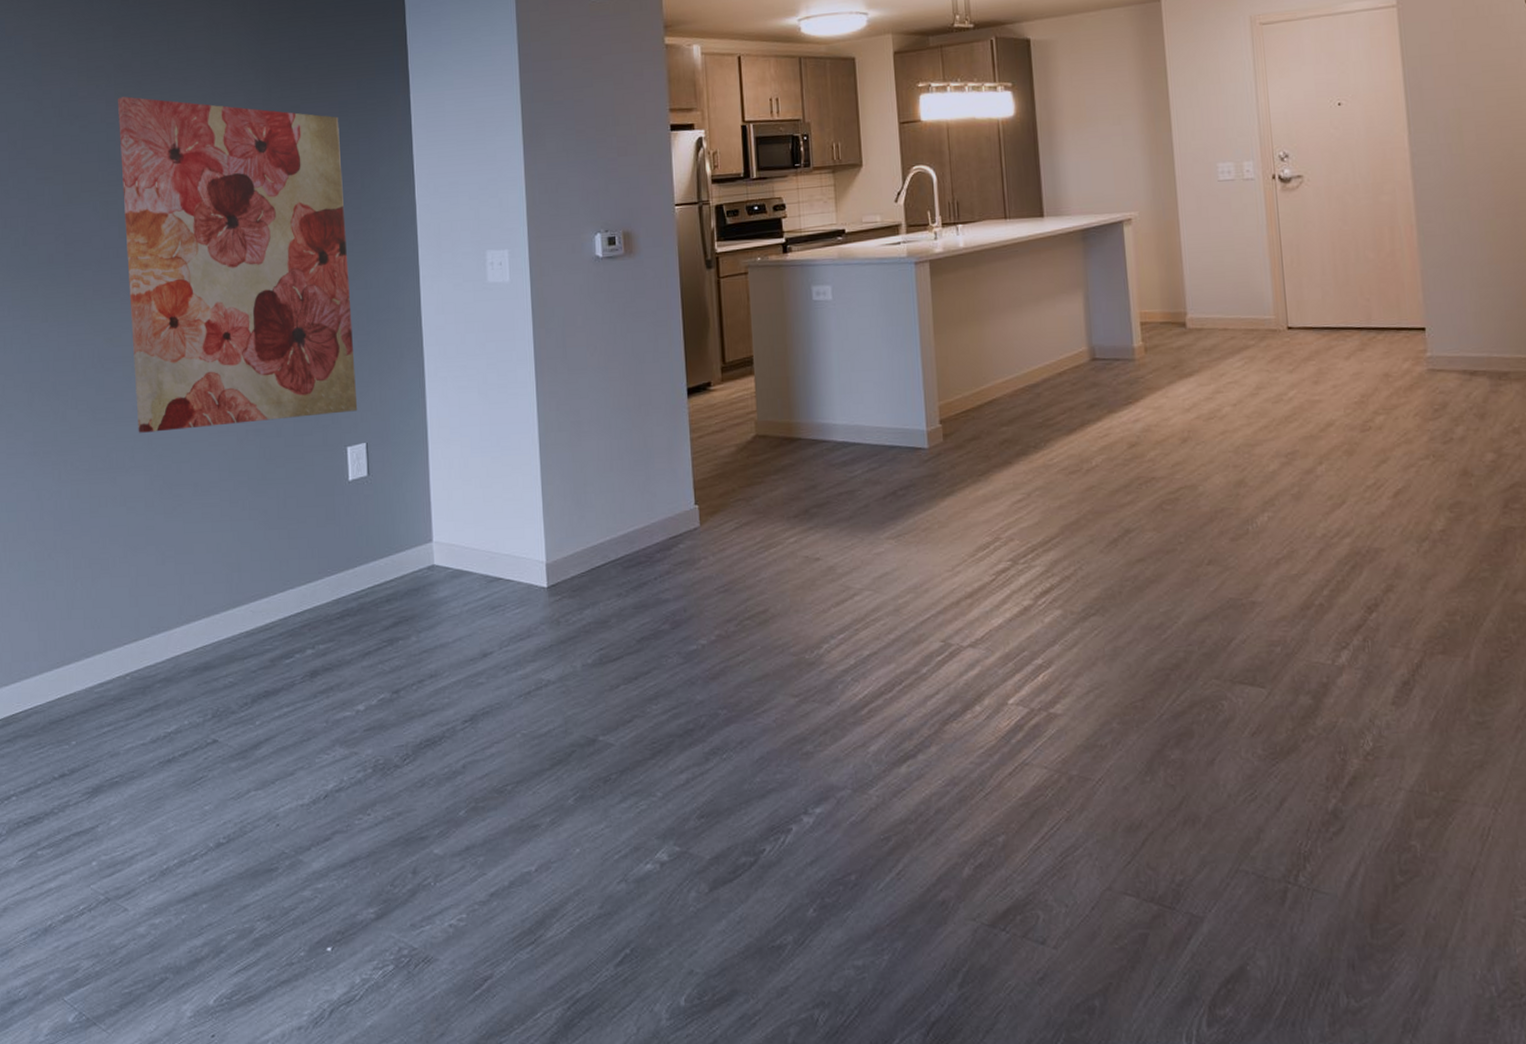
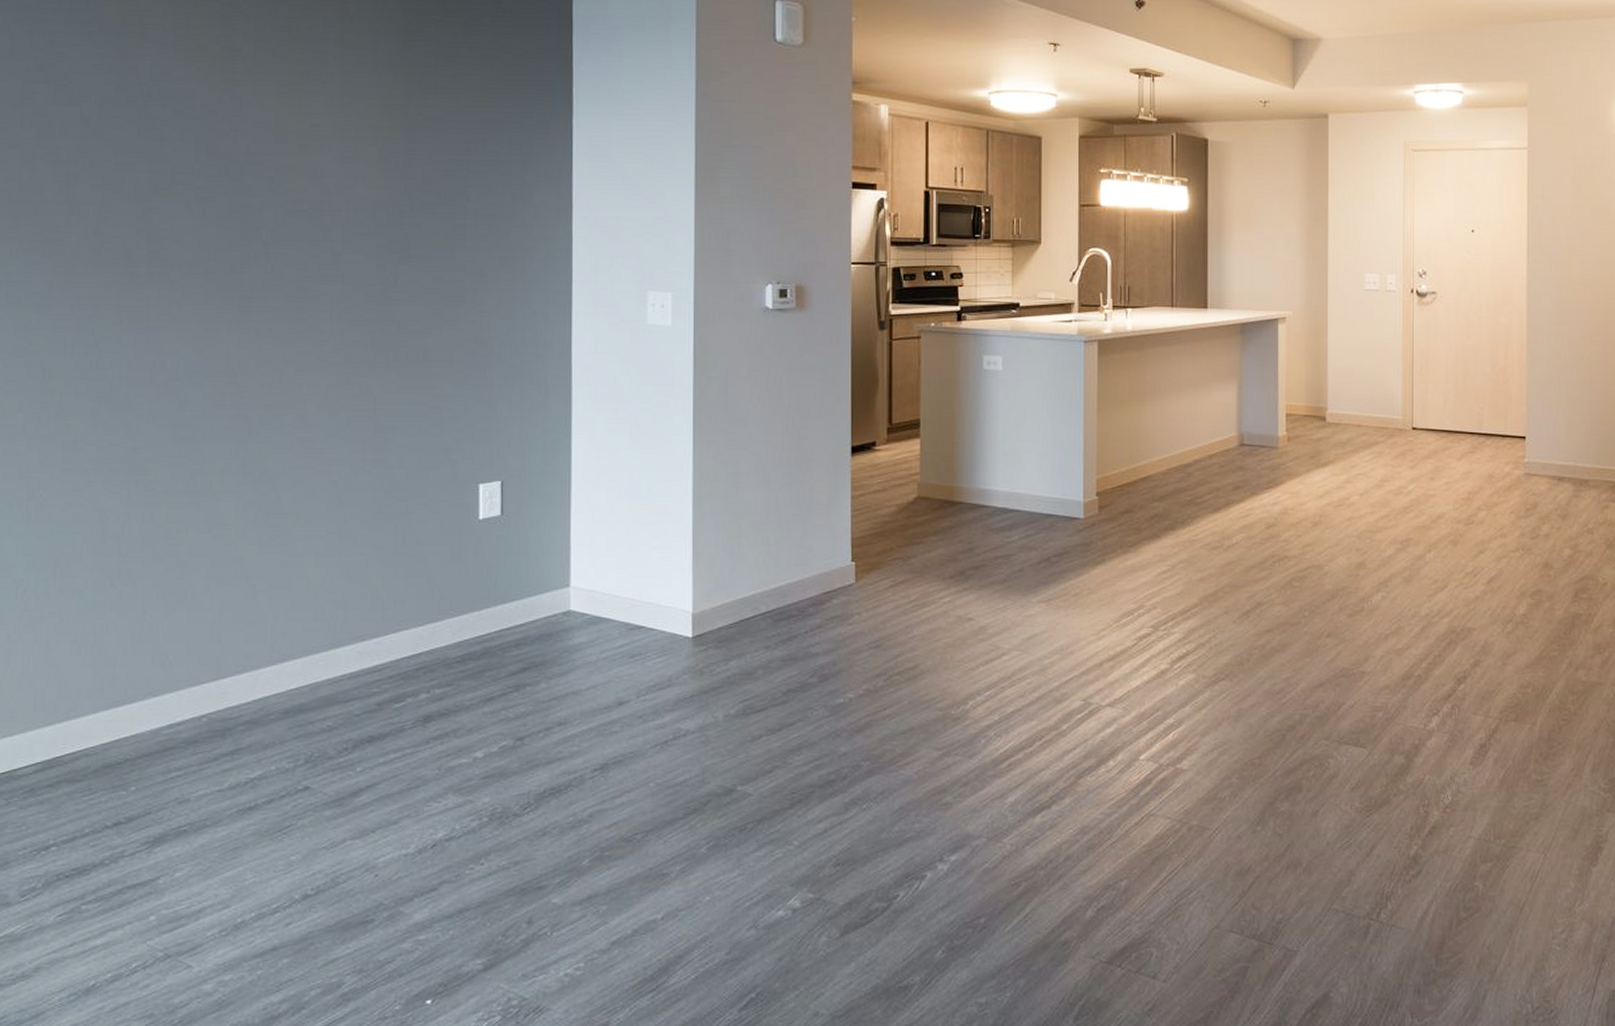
wall art: present [118,96,358,433] -> none [223,83,494,456]

